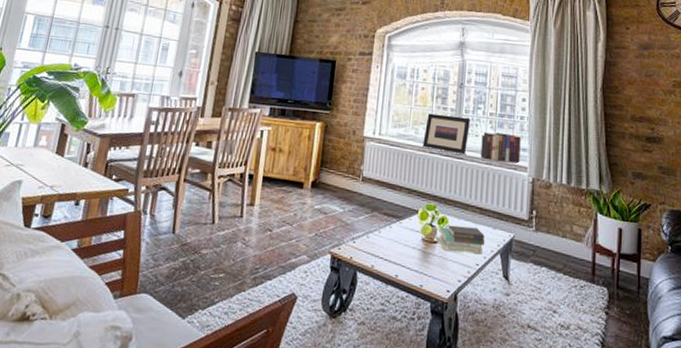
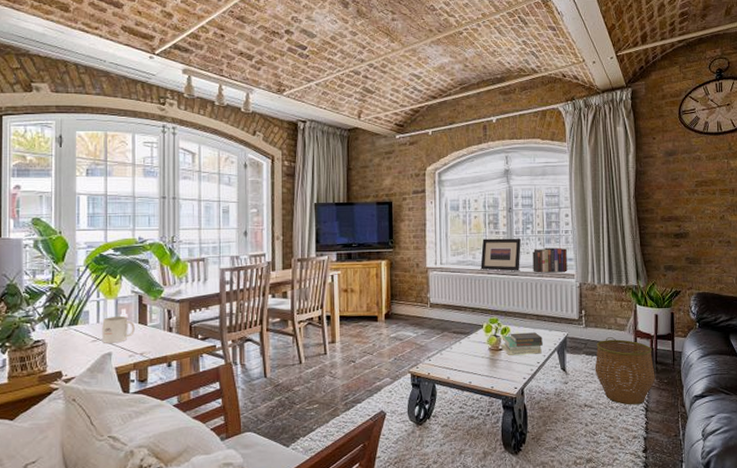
mug: none [15,142,52,172] -> present [102,316,135,344]
basket: none [543,247,615,337] -> present [595,337,655,405]

